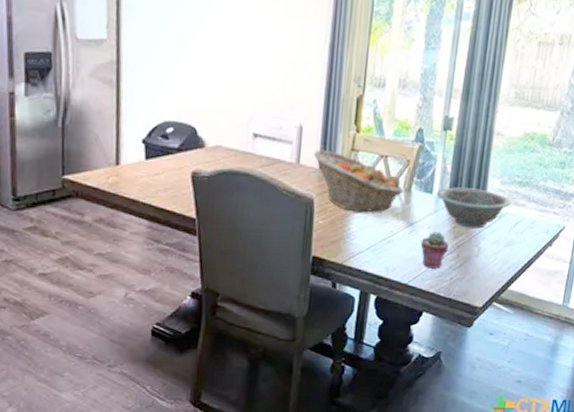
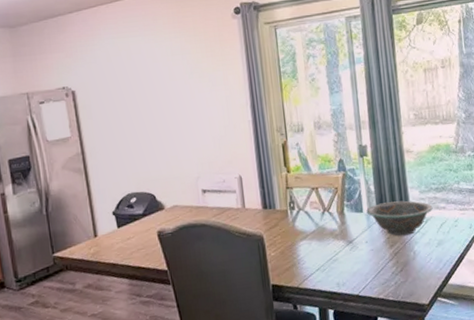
fruit basket: present [313,150,404,213] -> none [255,192,338,240]
potted succulent: present [420,232,449,269] -> none [362,244,387,278]

